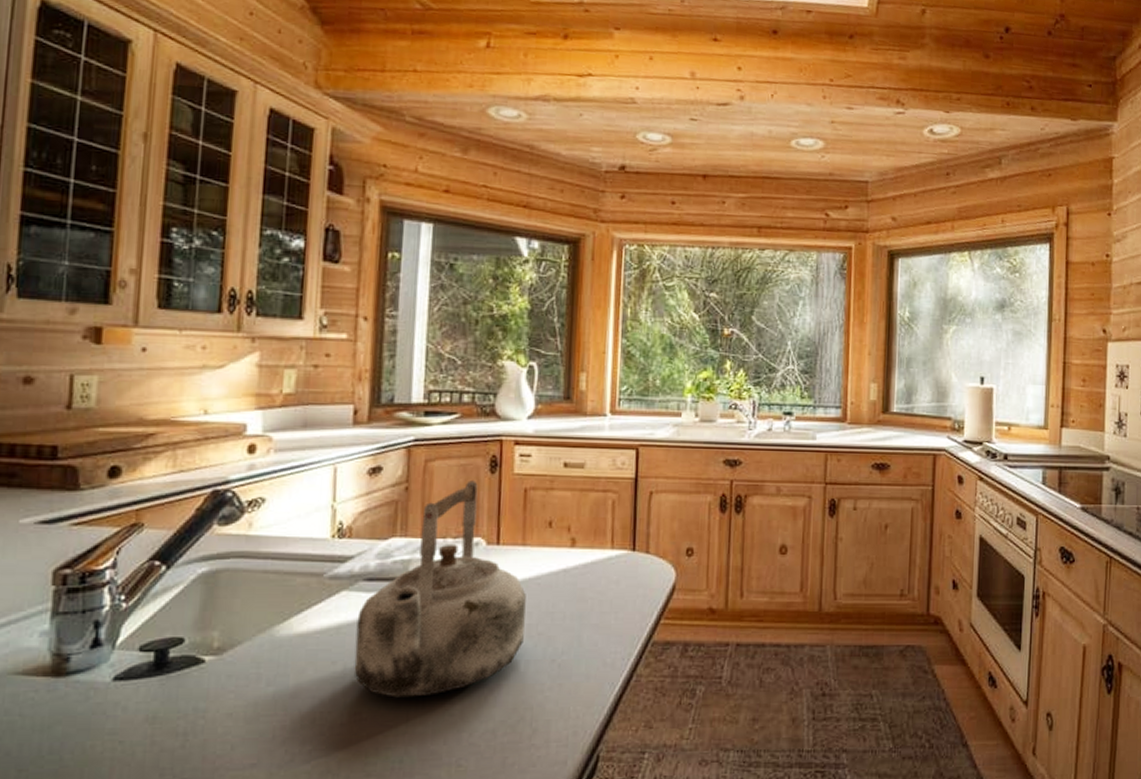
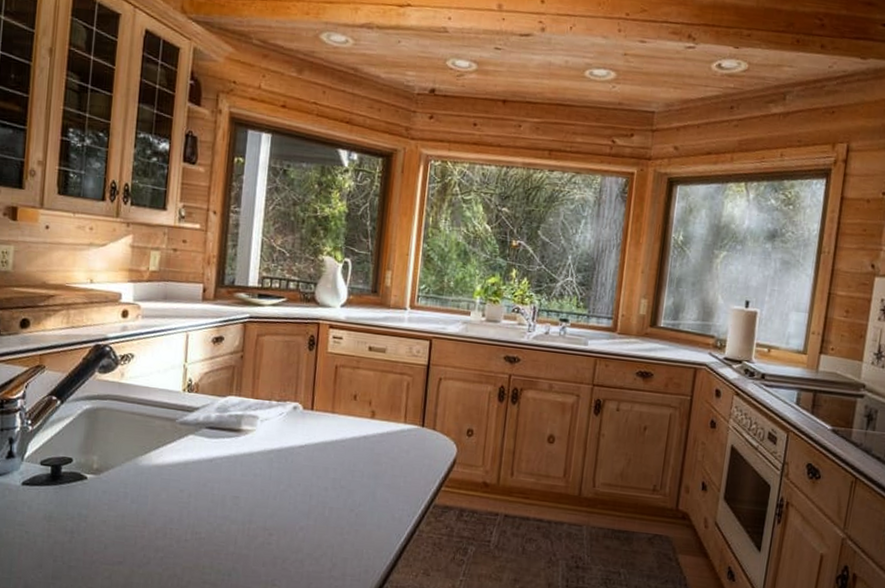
kettle: present [353,480,526,698] -> none [196,355,333,526]

